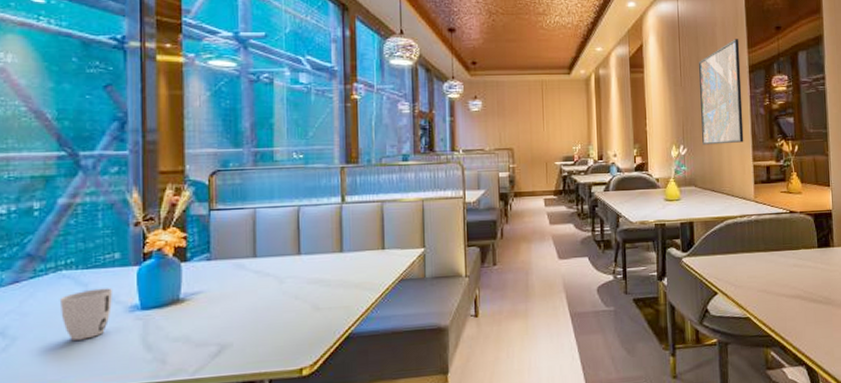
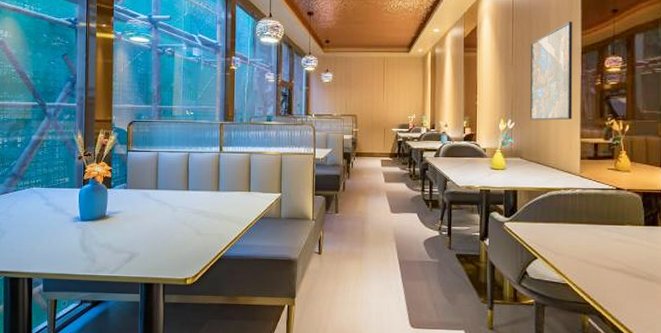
cup: present [59,287,113,340] -> none [31,202,64,238]

